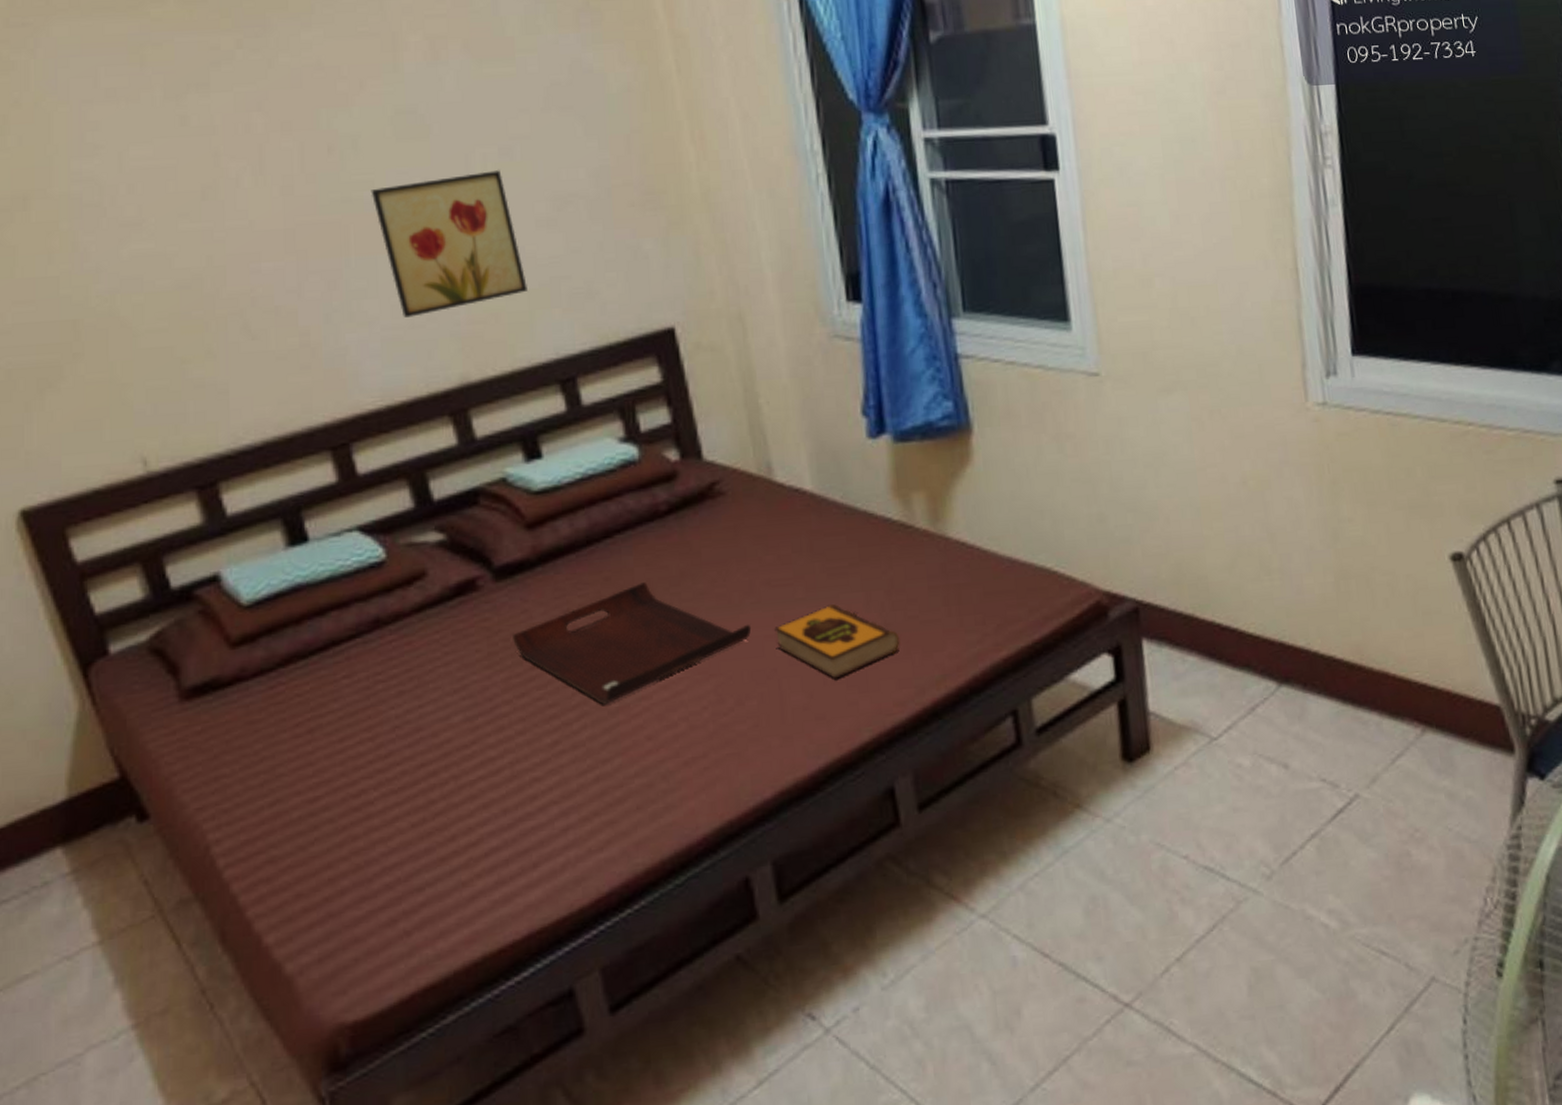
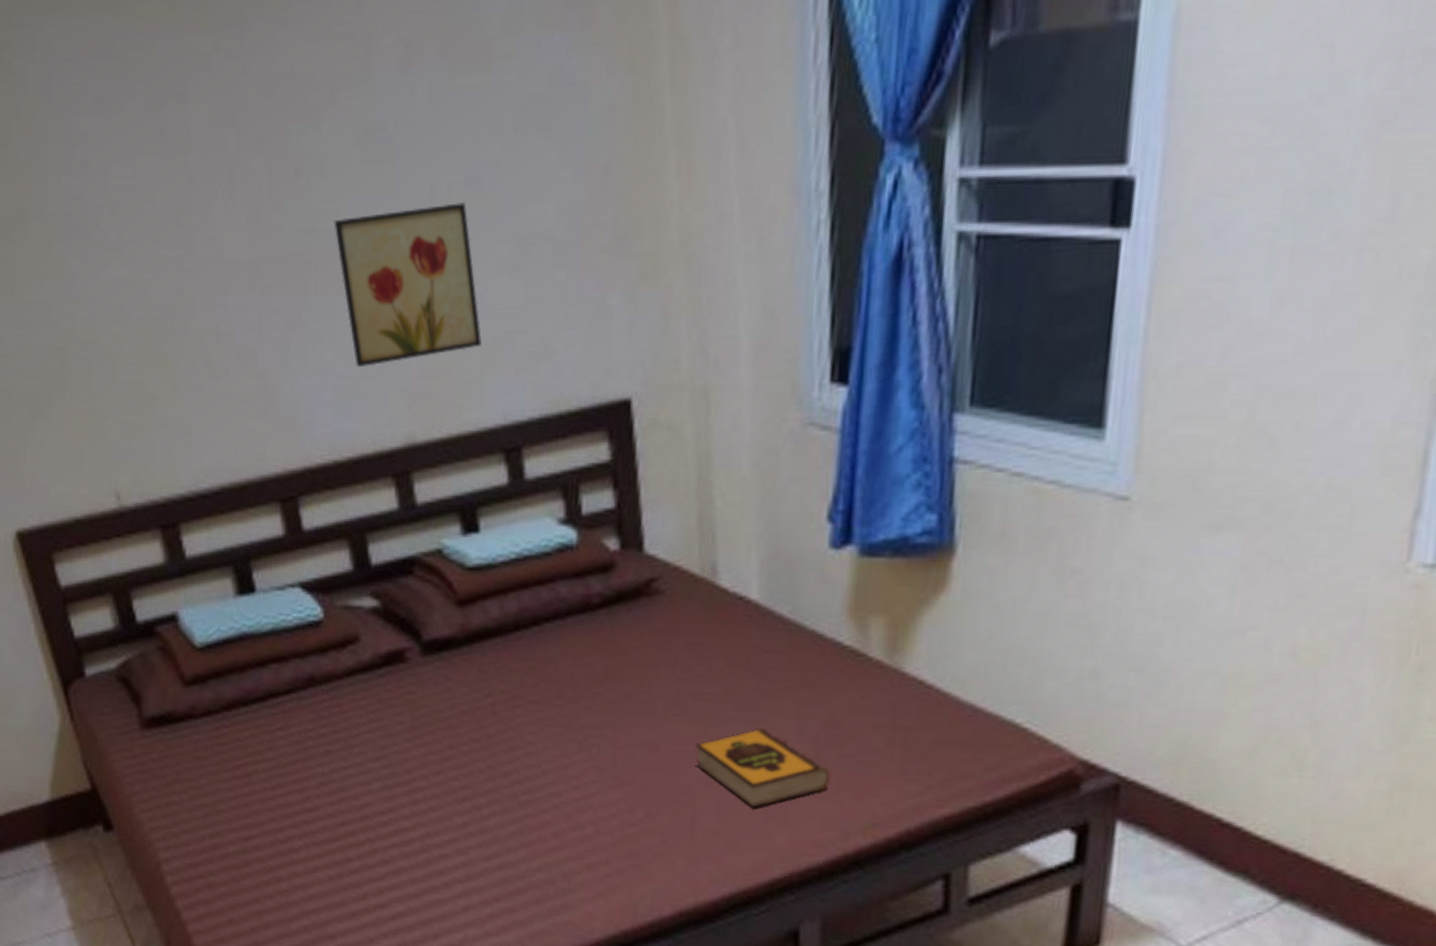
serving tray: present [513,582,752,705] -> none [434,677,672,795]

